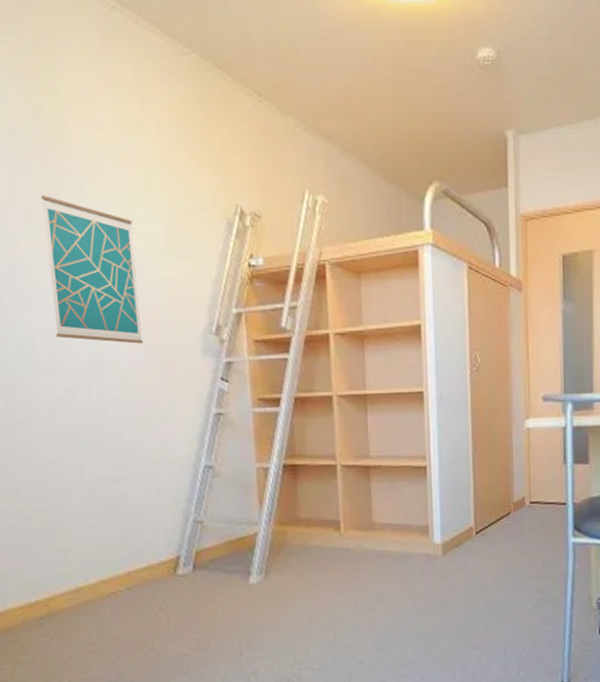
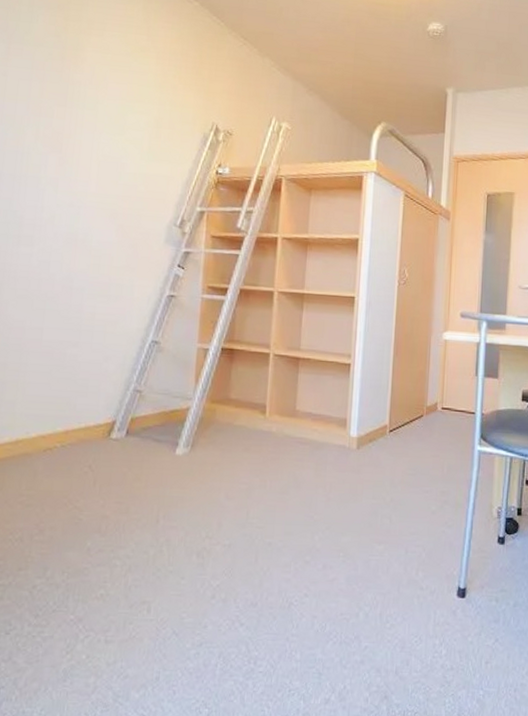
wall art: present [40,195,143,344] -> none [42,97,124,228]

